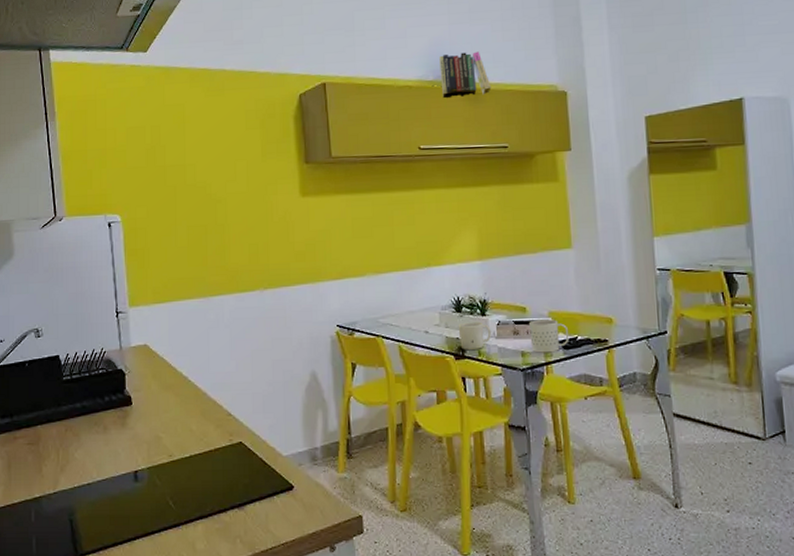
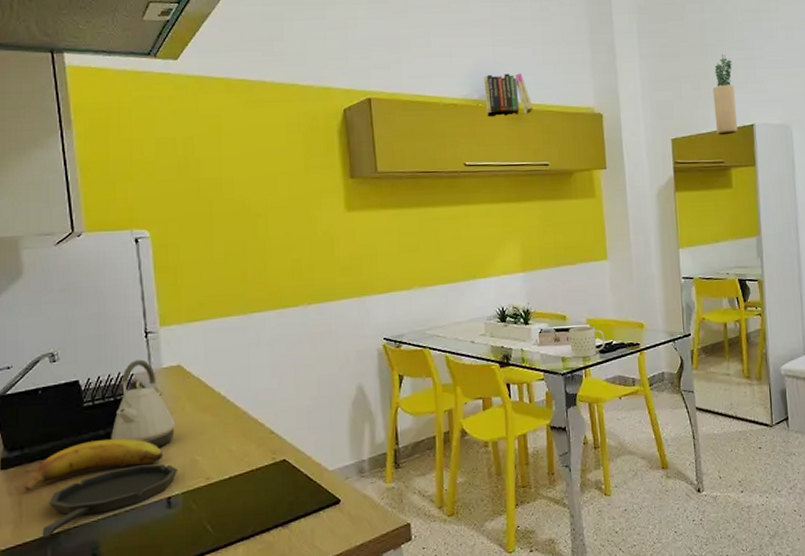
fruit: none [13,412,131,457] -> present [24,438,164,492]
frying pan: none [27,437,144,502] -> present [42,464,178,539]
kettle: none [86,338,143,422] -> present [111,359,176,447]
mug: present [458,322,491,350] -> none [502,330,534,358]
vase: none [693,21,724,112] -> present [713,55,738,135]

